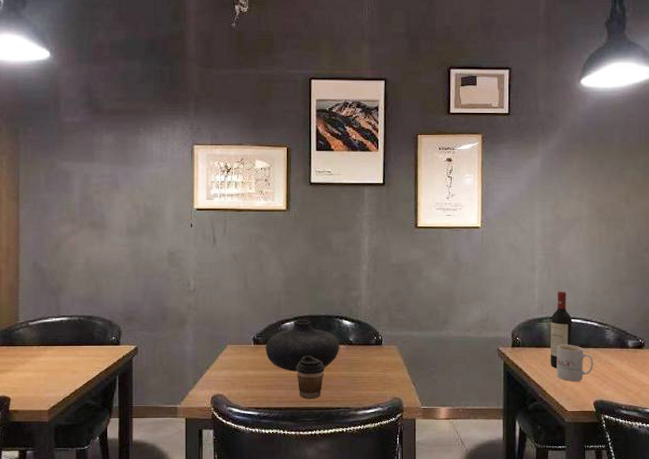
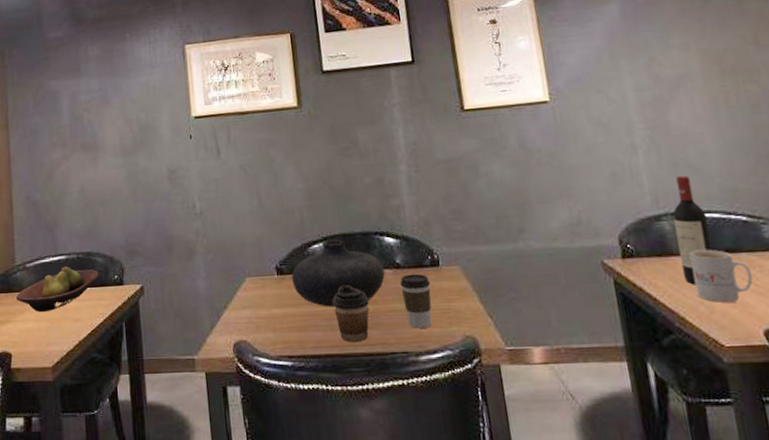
fruit bowl: none [17,326,98,364] -> present [15,266,99,312]
coffee cup: none [350,349,374,390] -> present [400,273,432,328]

